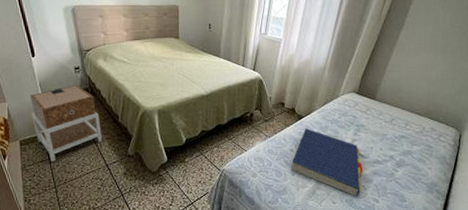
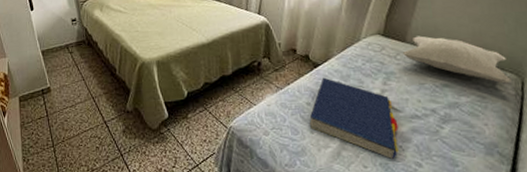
nightstand: present [30,85,102,162] -> none [28,37,100,119]
pillow: none [372,95,452,136] -> present [403,35,511,84]

